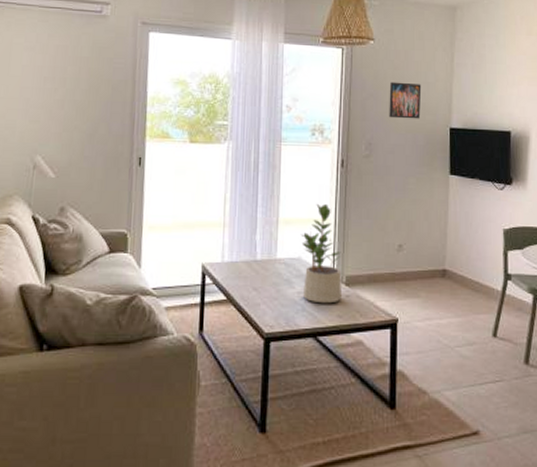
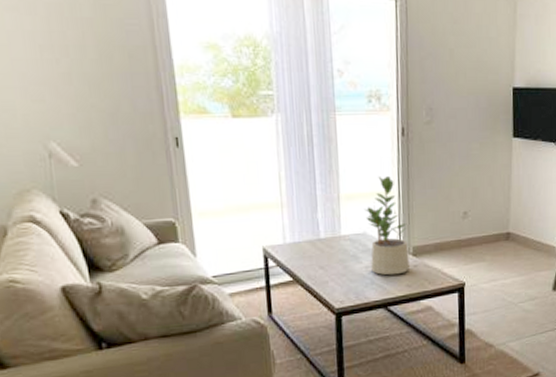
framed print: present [389,82,422,119] -> none [449,38,483,80]

